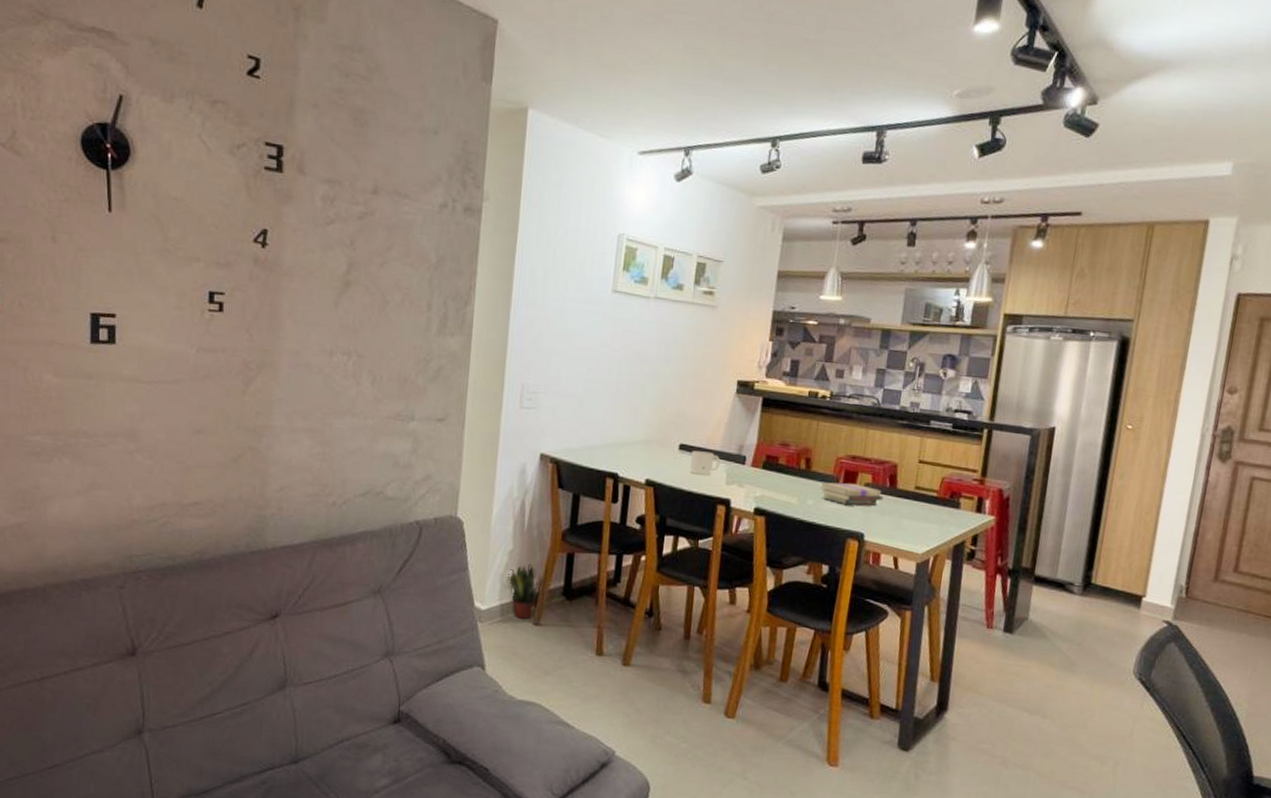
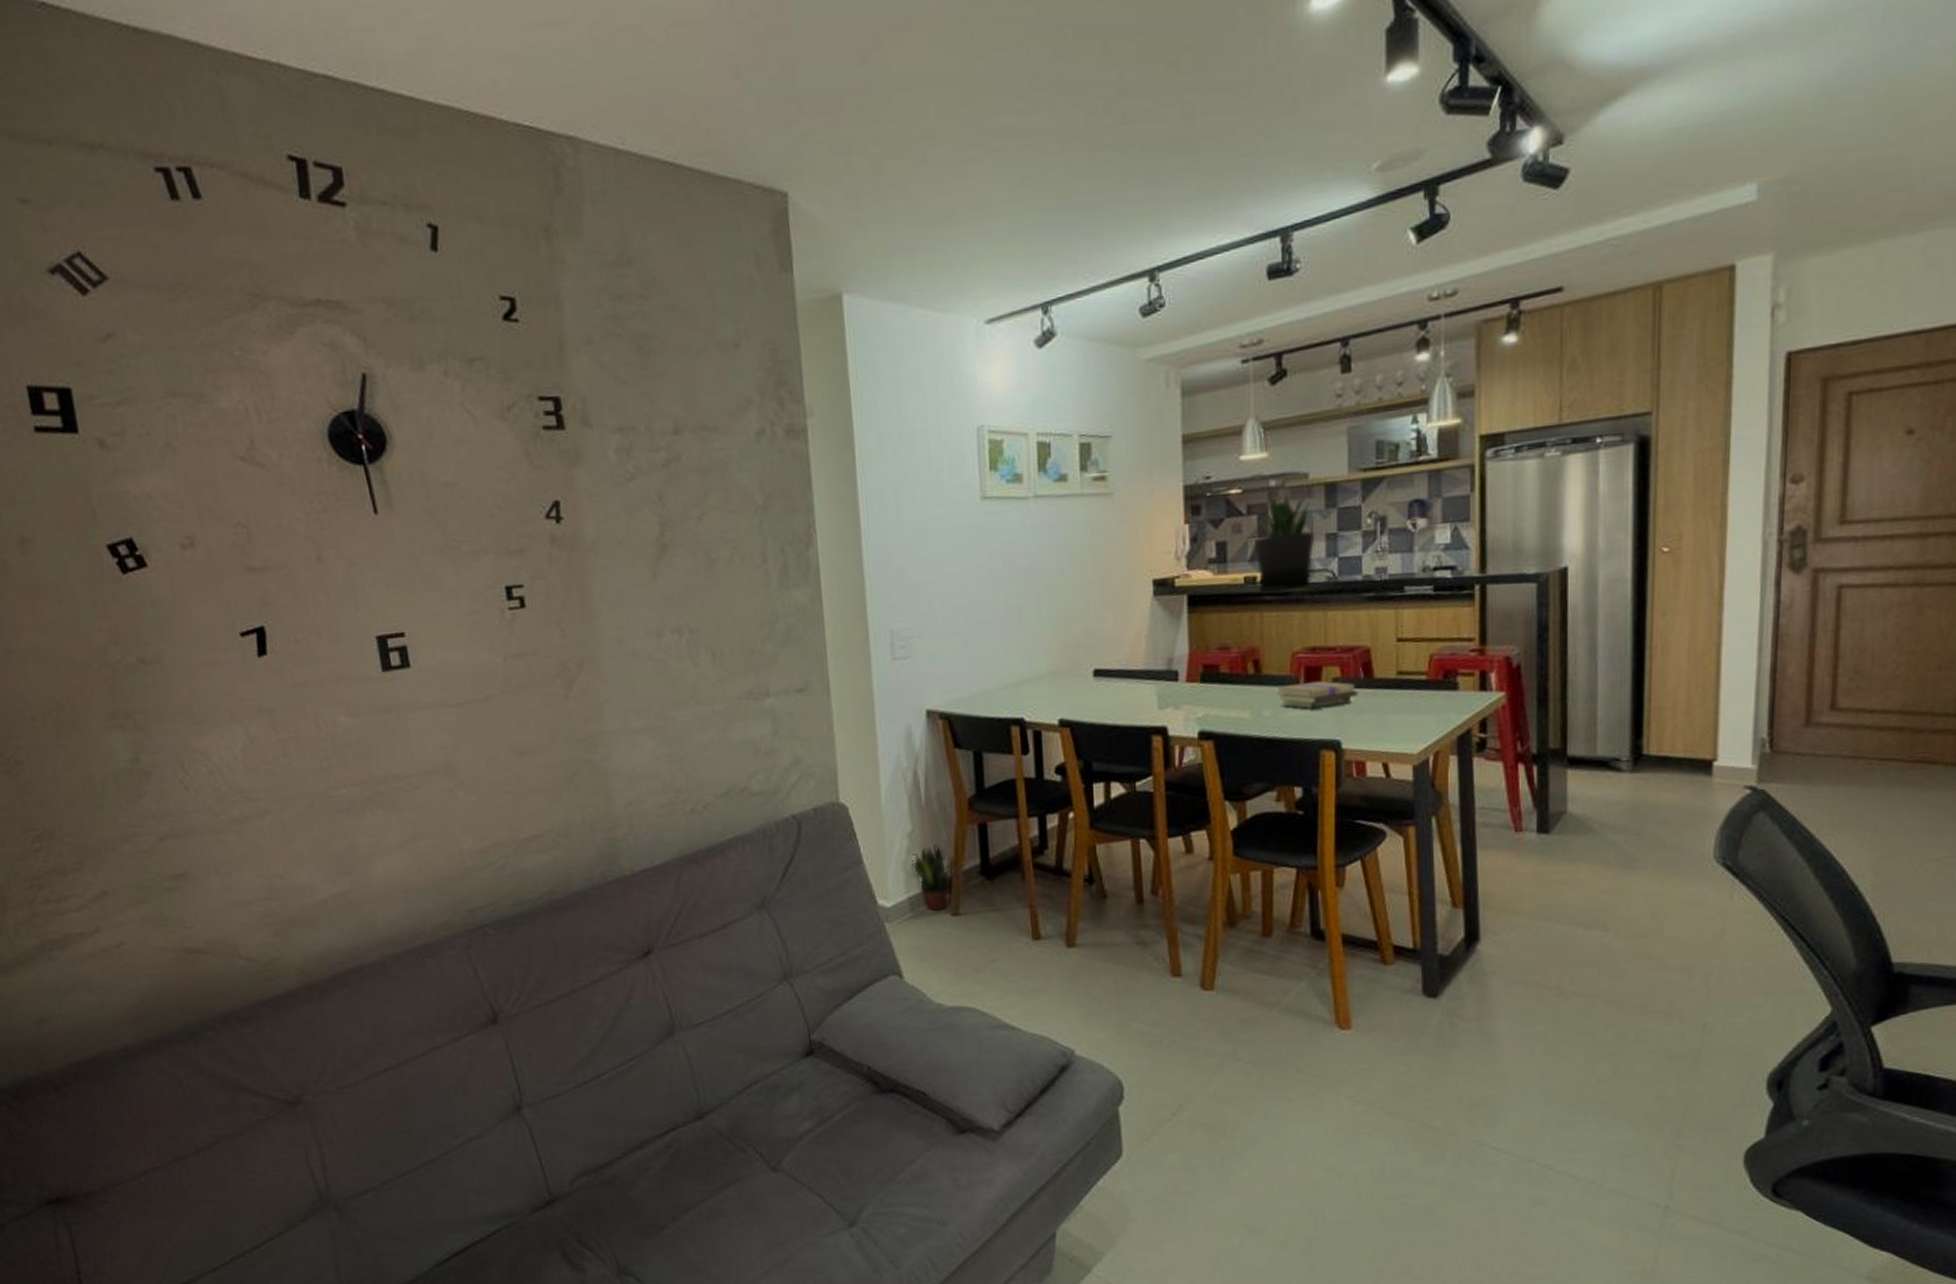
mug: present [690,451,721,476] -> none [1110,673,1148,704]
planter: none [820,325,870,409] -> present [1254,488,1314,593]

